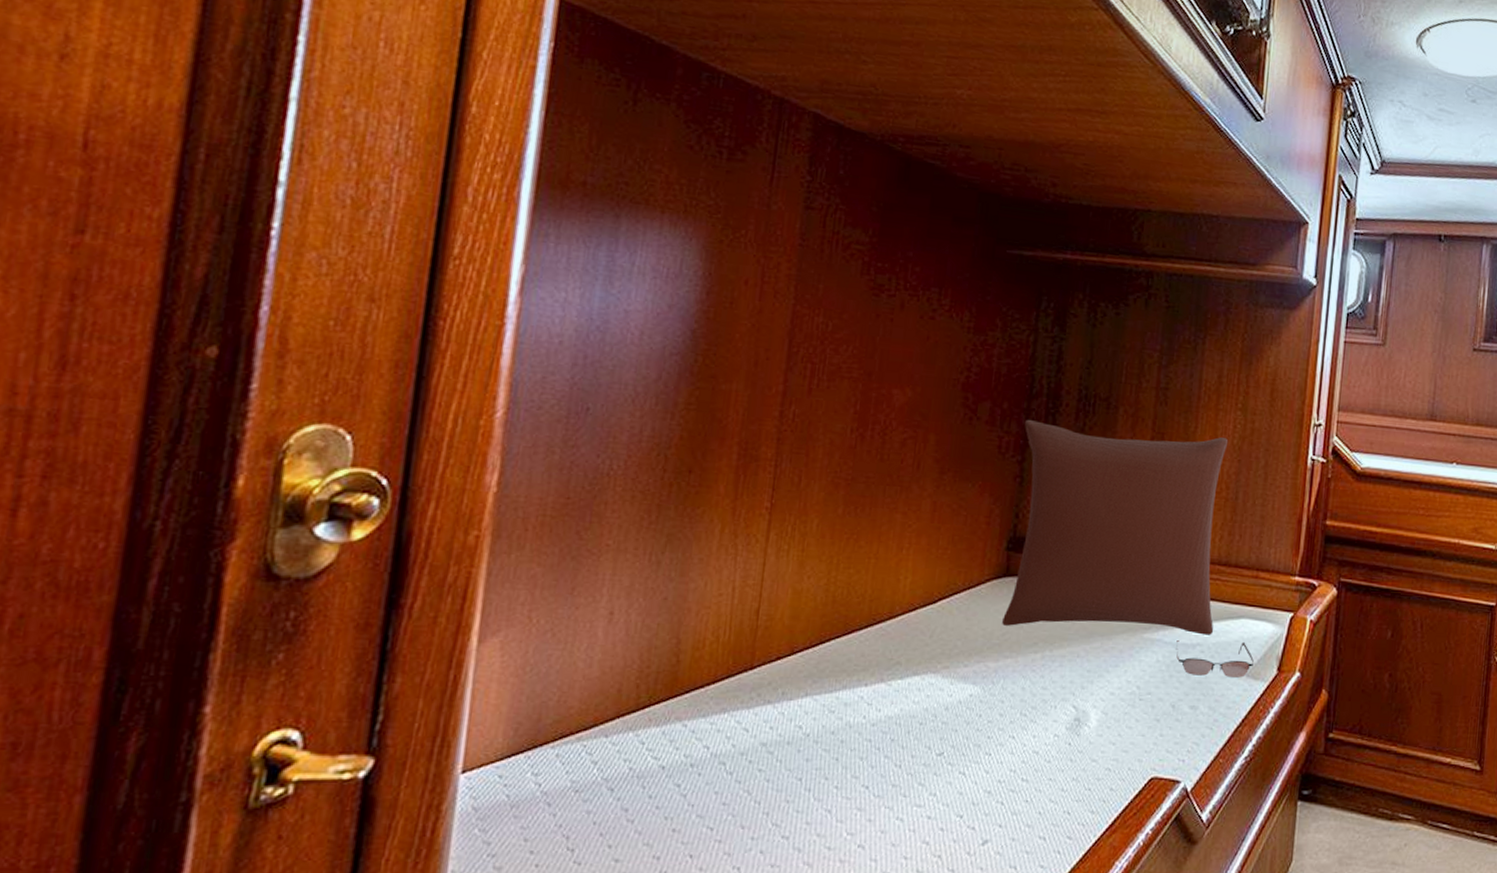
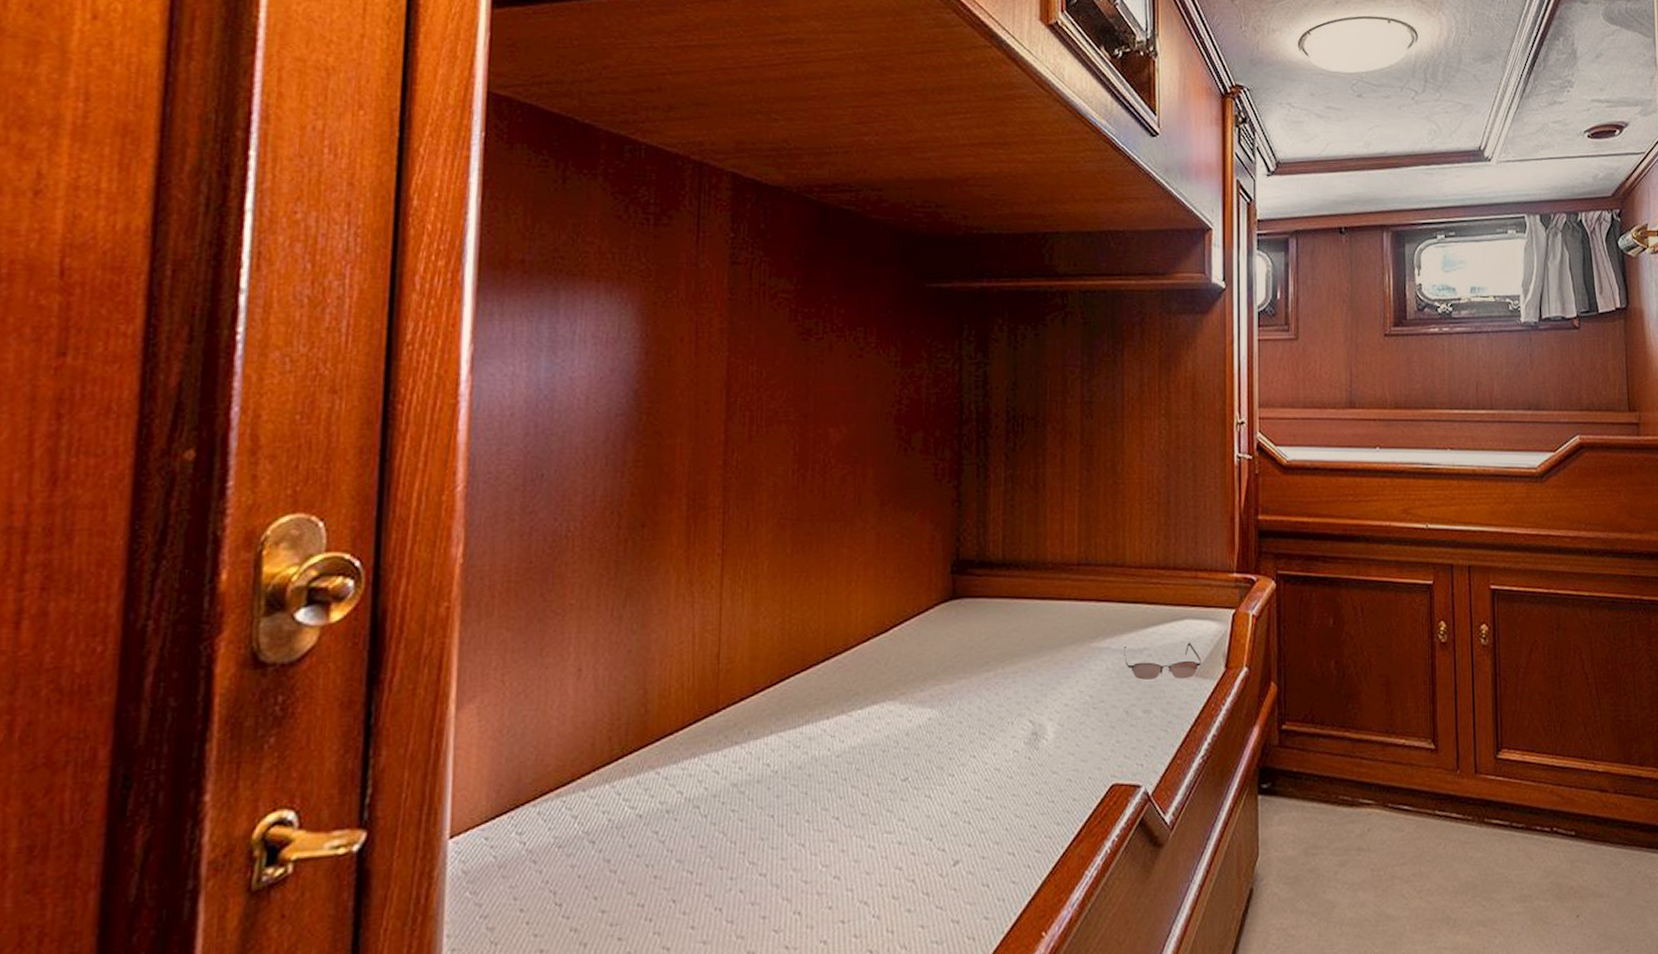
pillow: present [1002,419,1229,635] -> none [953,444,1159,648]

